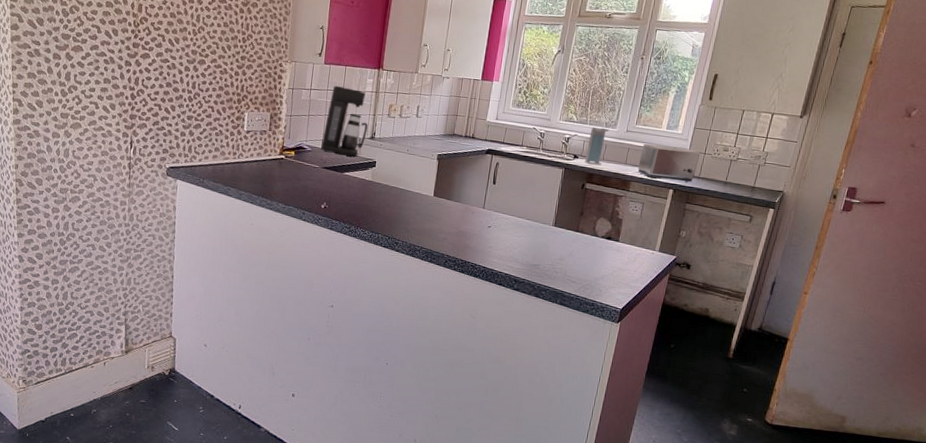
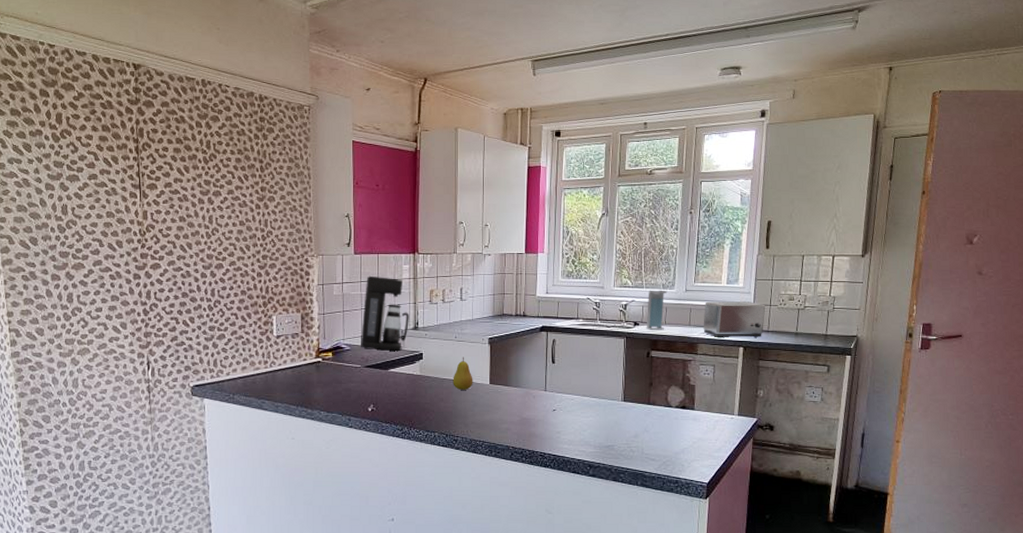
fruit: none [400,169,419,199] -> present [453,357,473,390]

